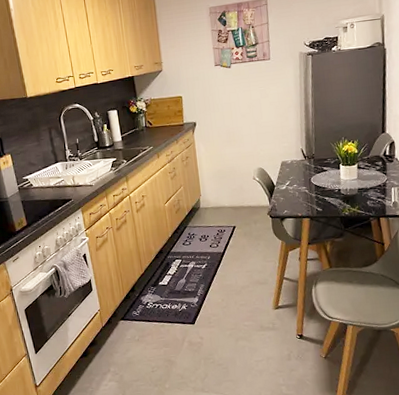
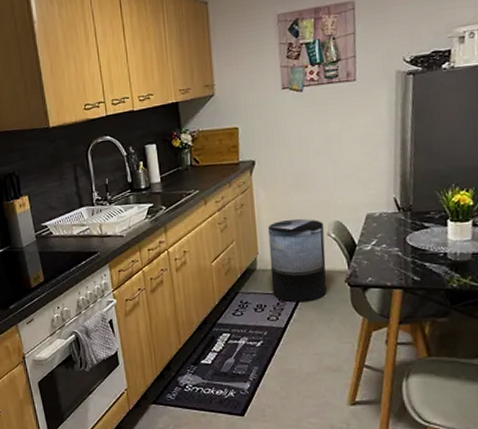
trash can: none [207,167,254,232] -> present [267,218,327,303]

